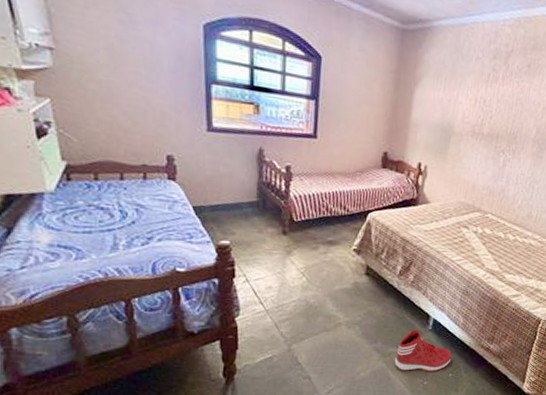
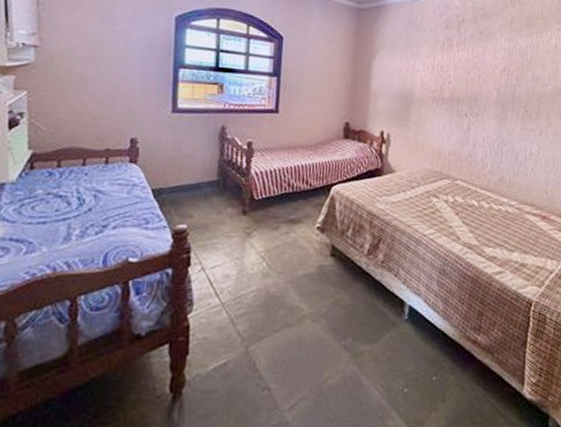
sneaker: present [394,329,452,372] -> none [367,320,434,375]

